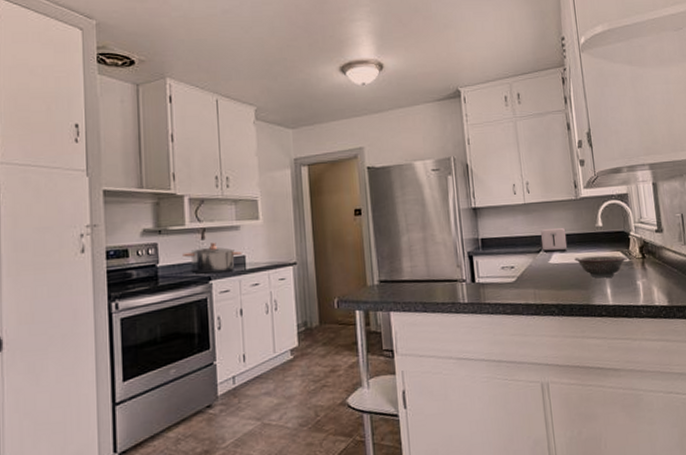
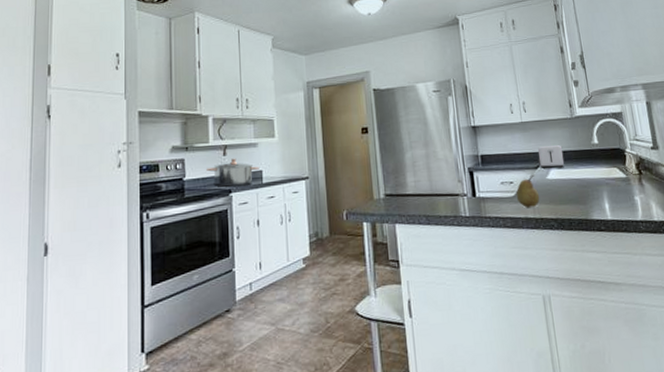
fruit: none [516,258,541,294] -> present [516,174,540,209]
decorative bowl: present [574,255,628,278] -> none [571,171,625,194]

